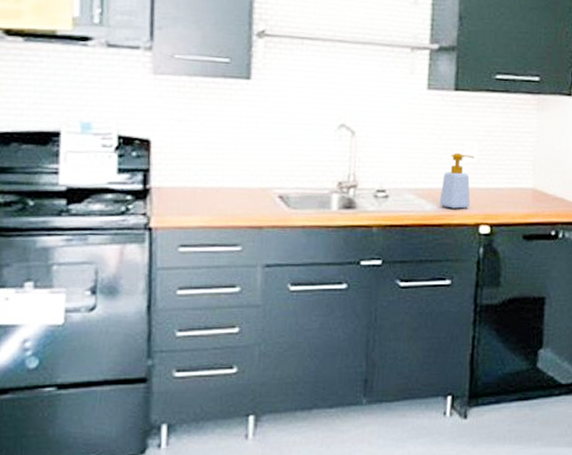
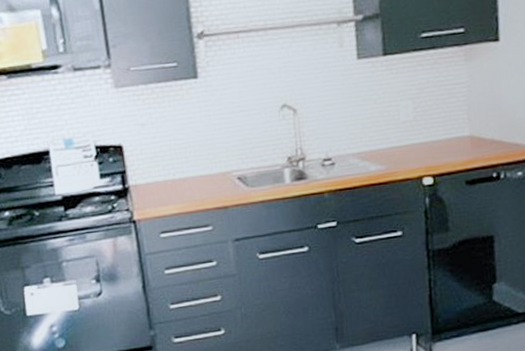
soap bottle: present [439,153,474,209] -> none [382,113,412,166]

